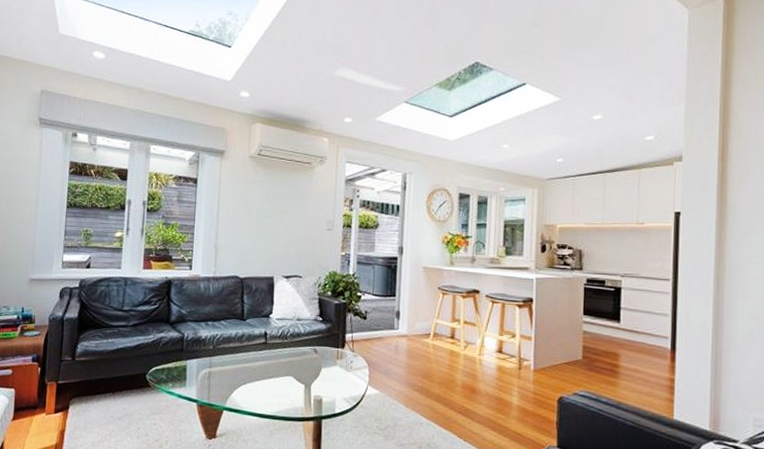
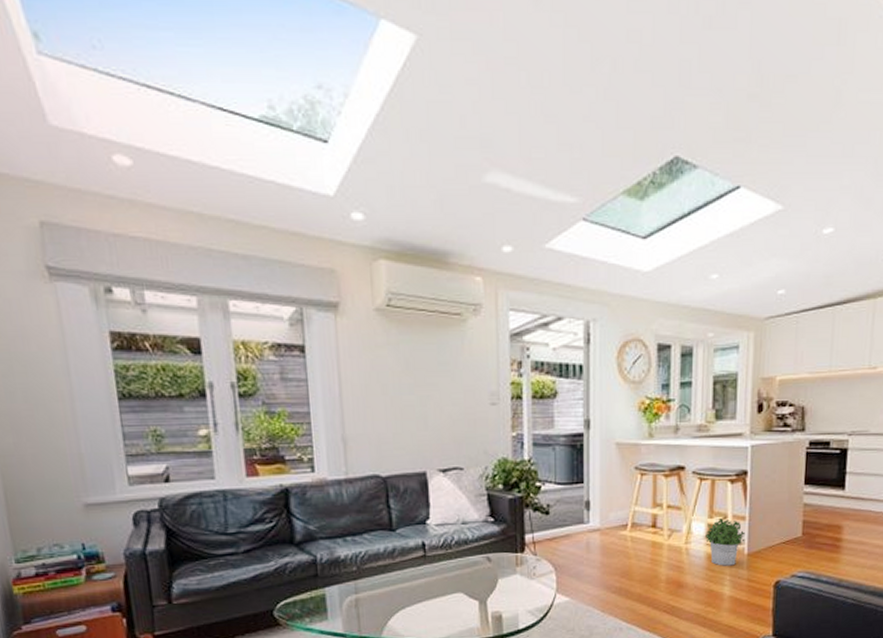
potted plant: none [496,337,532,379] -> present [705,518,746,566]

